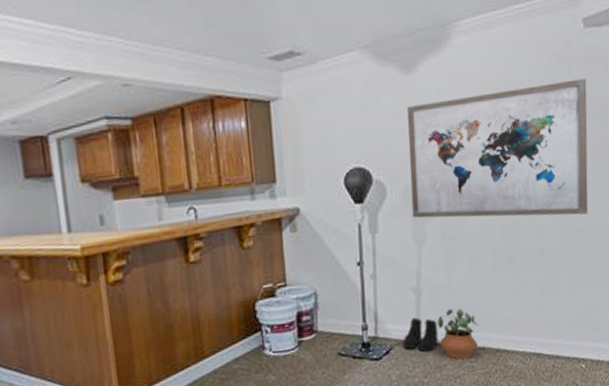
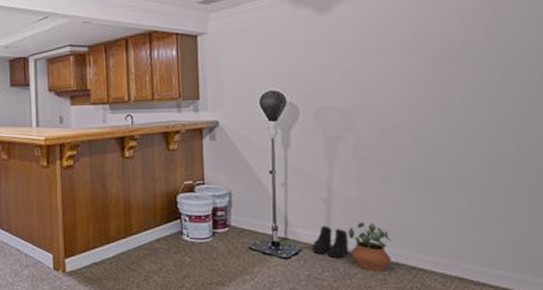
wall art: present [407,78,588,219] -> none [321,19,520,147]

